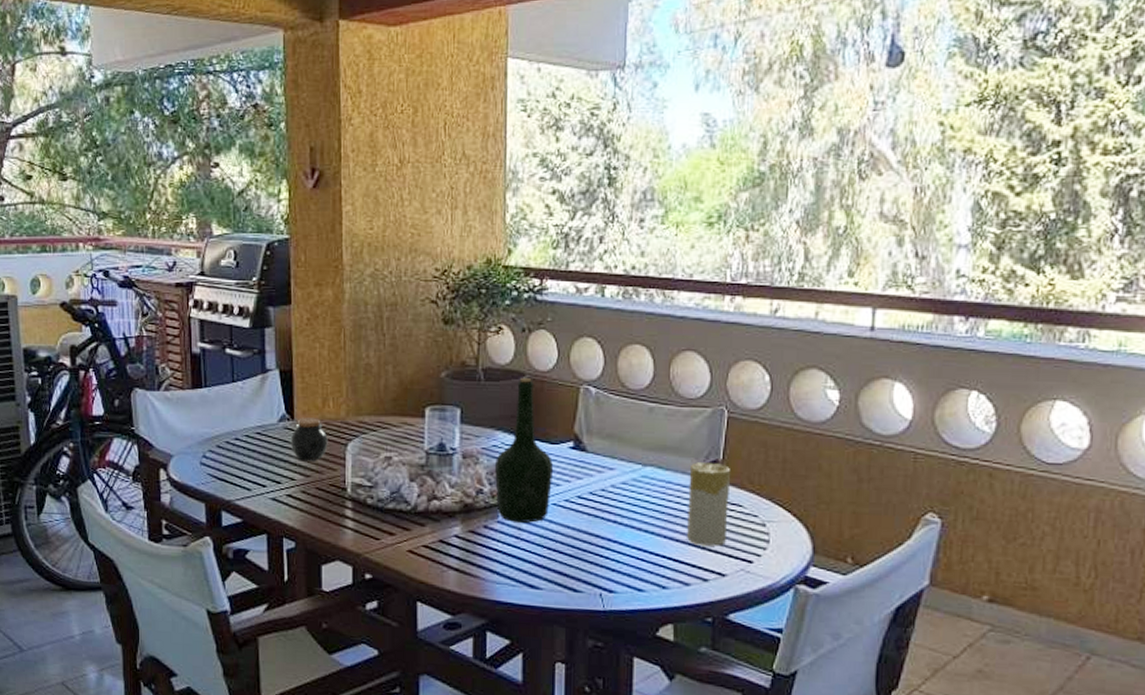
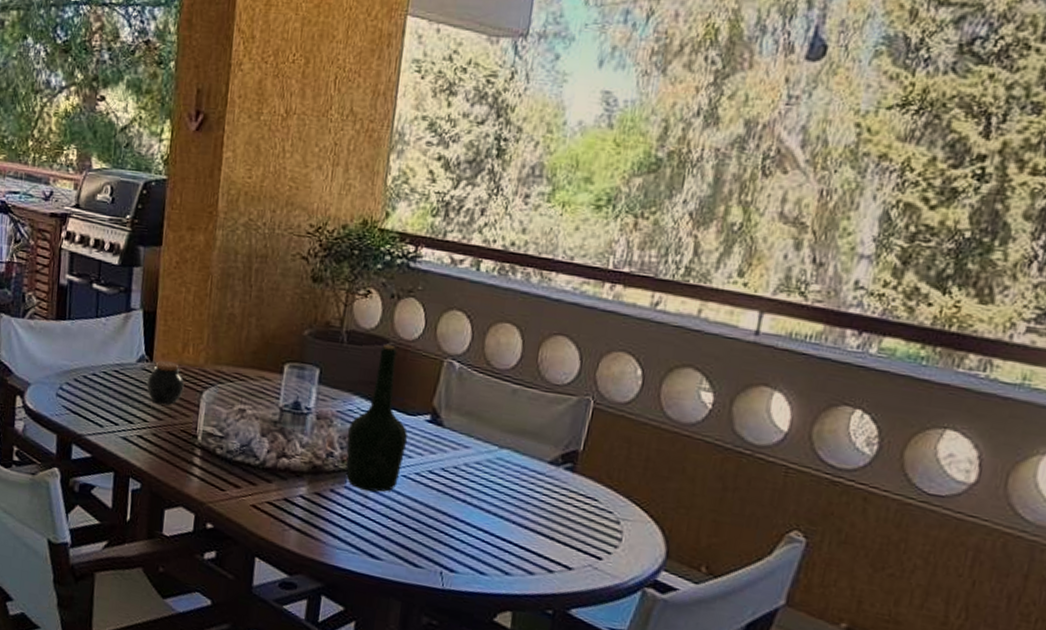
candle: present [687,462,730,547] -> none [536,450,589,539]

